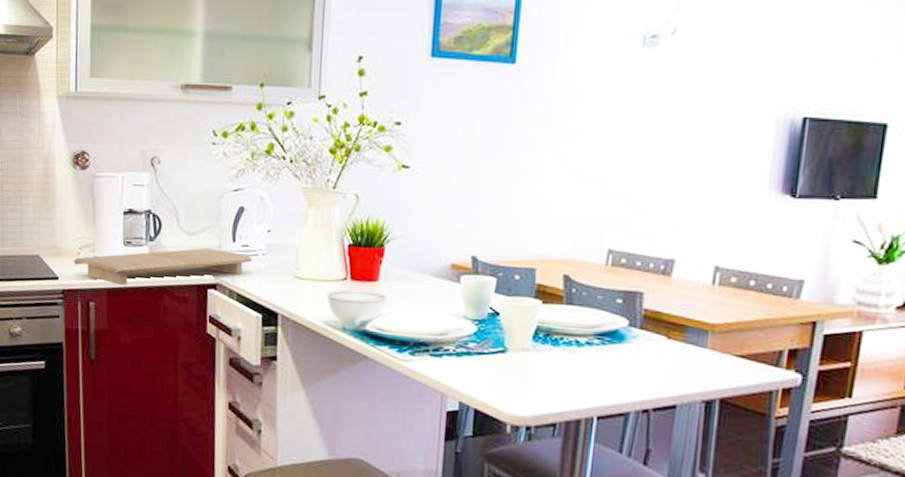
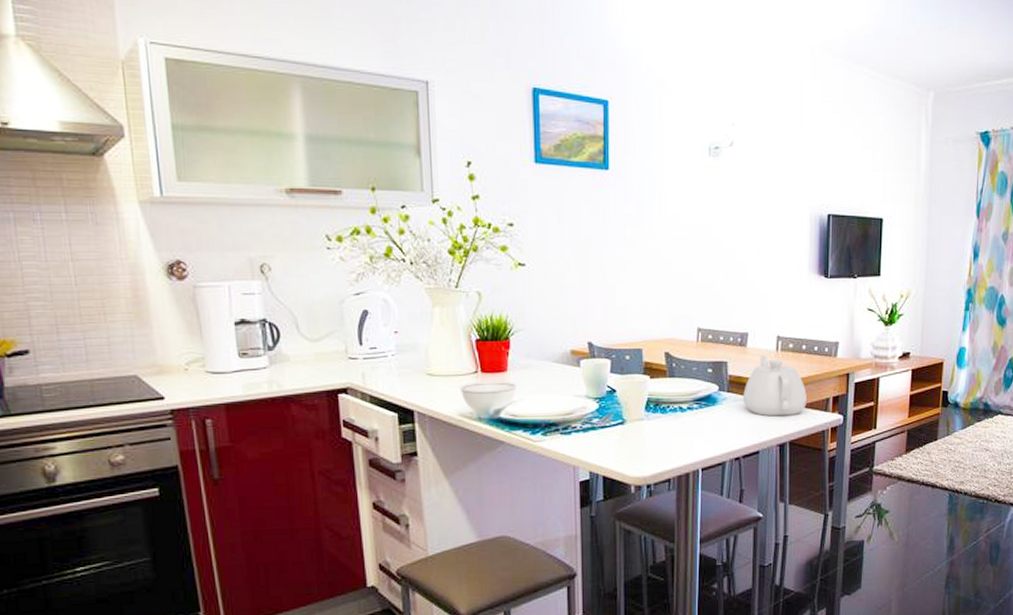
cutting board: present [73,247,252,285] -> none [180,353,381,399]
teapot: none [659,288,751,367] -> present [742,355,807,417]

